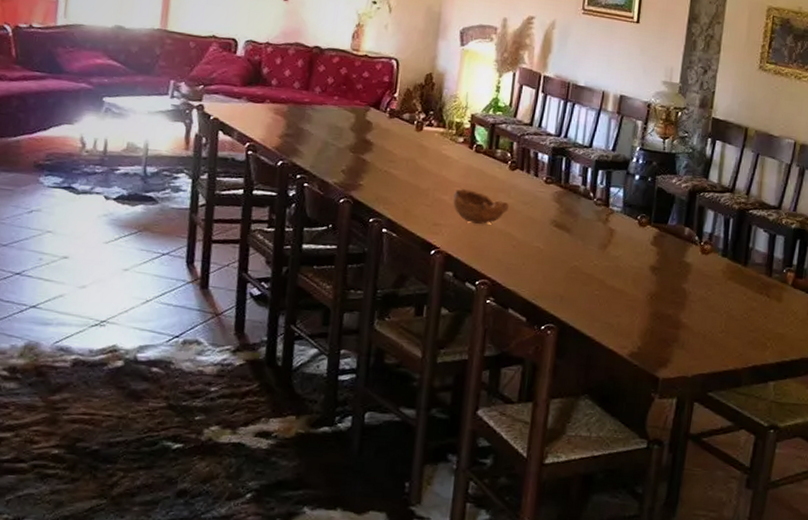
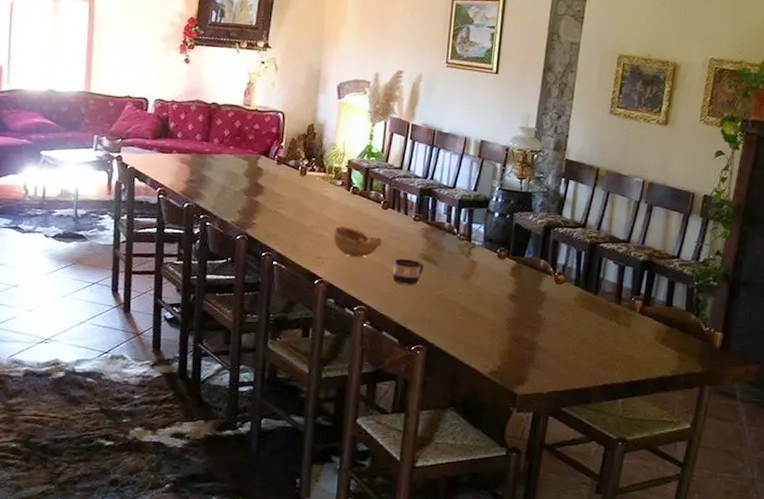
cup: none [520,226,556,256] -> present [393,258,424,285]

